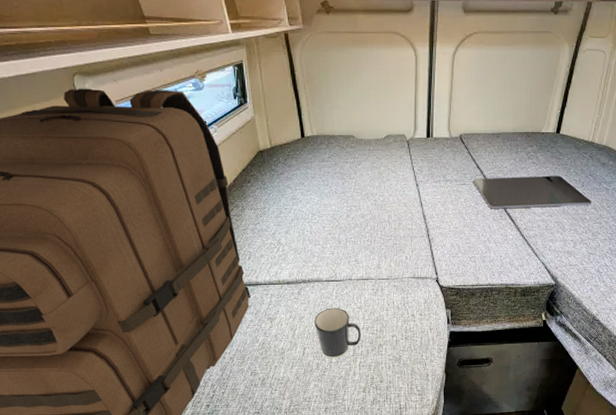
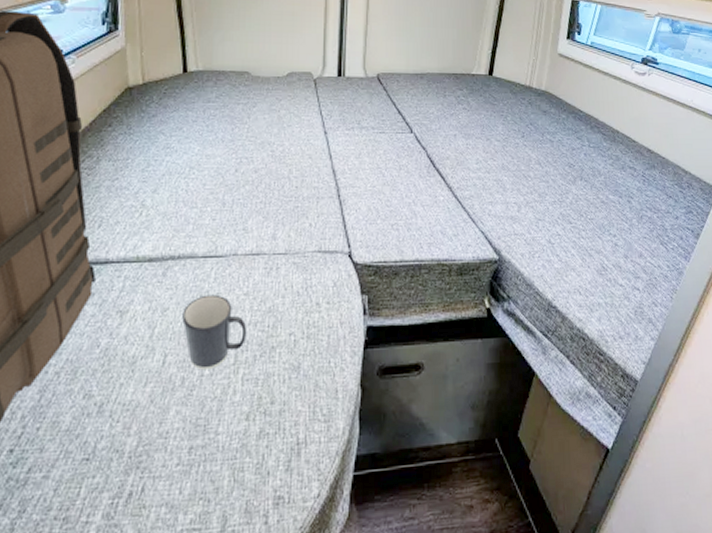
tablet: present [473,175,591,209] -> none [393,124,535,163]

